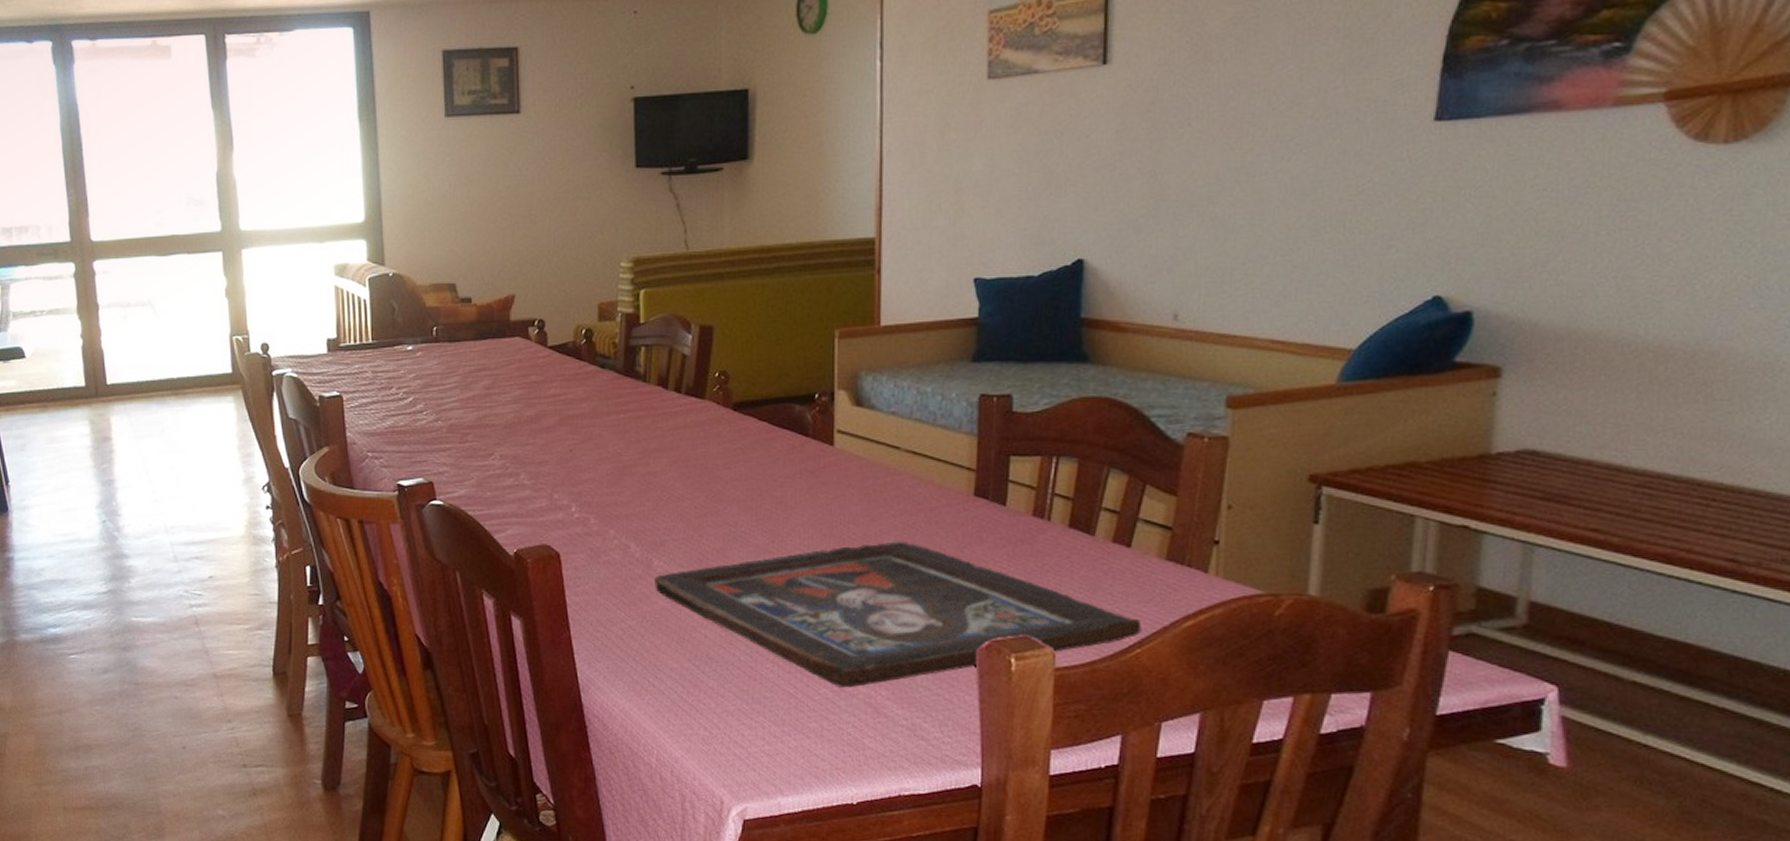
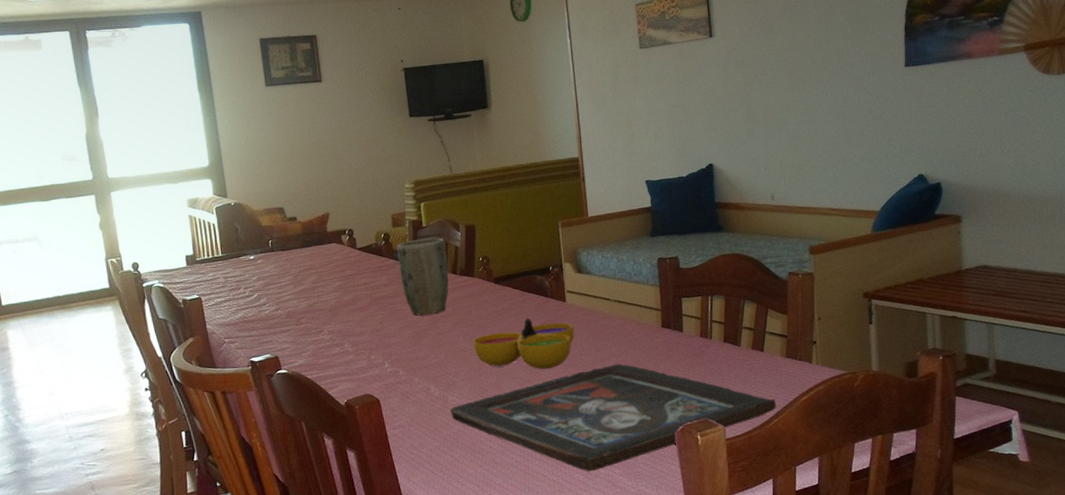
plant pot: none [602,340,670,445] -> present [397,237,449,315]
decorative bowl: none [694,463,842,537] -> present [473,318,575,369]

